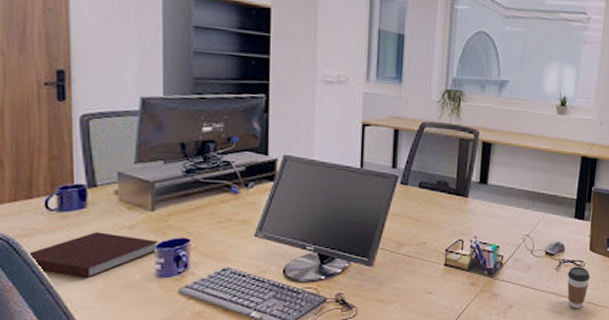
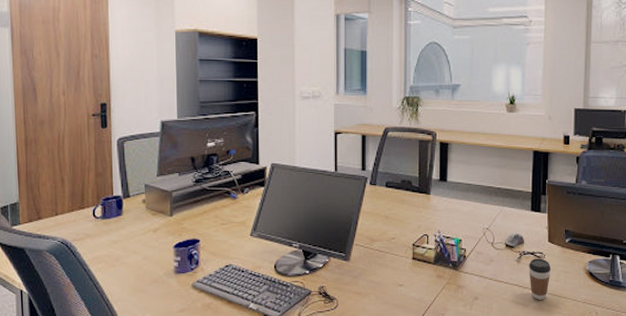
notebook: present [27,232,159,278] -> none [80,235,177,274]

